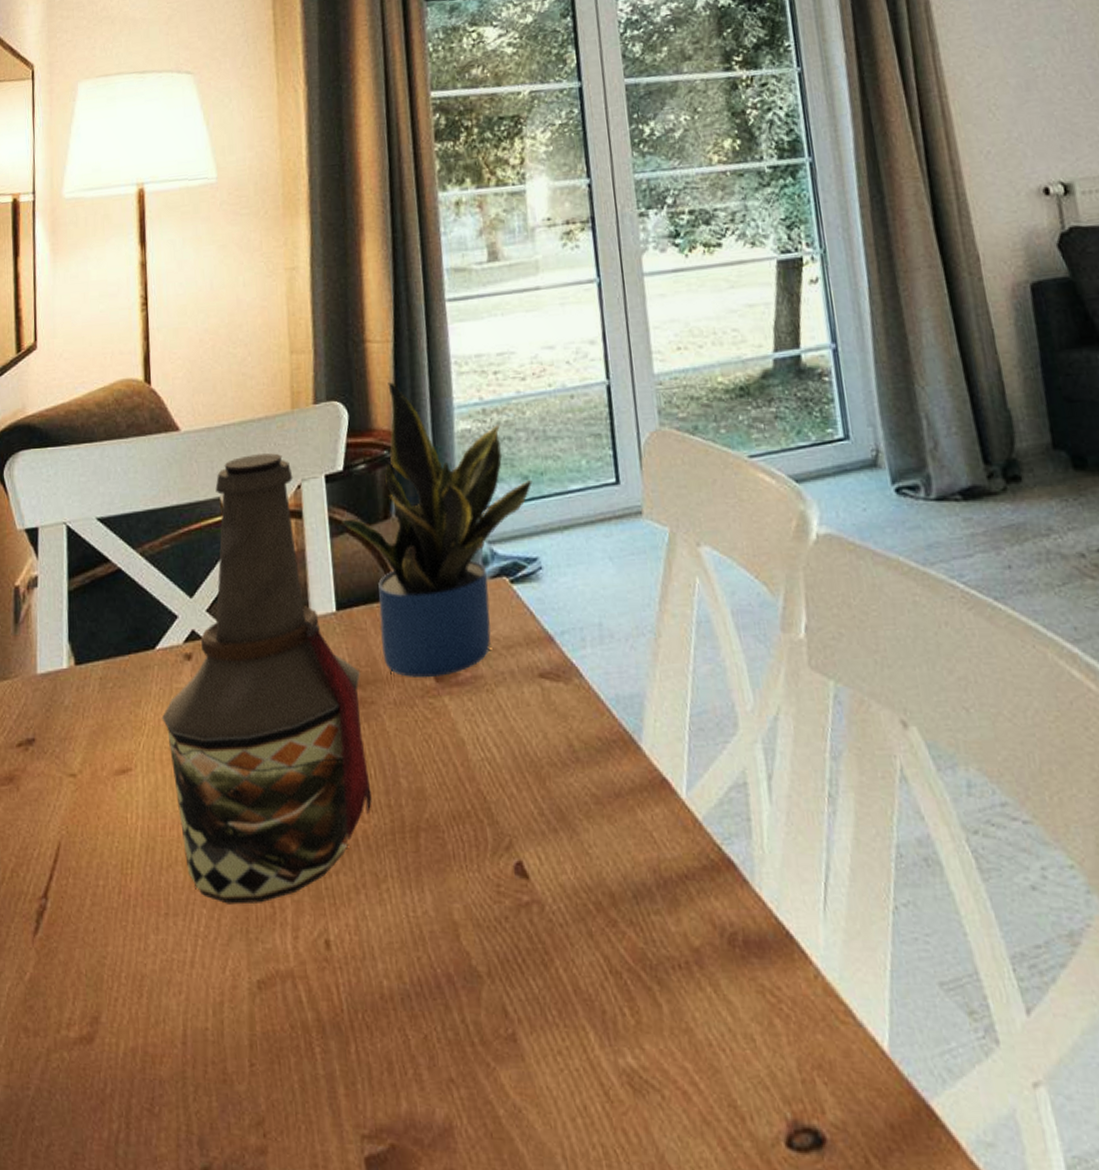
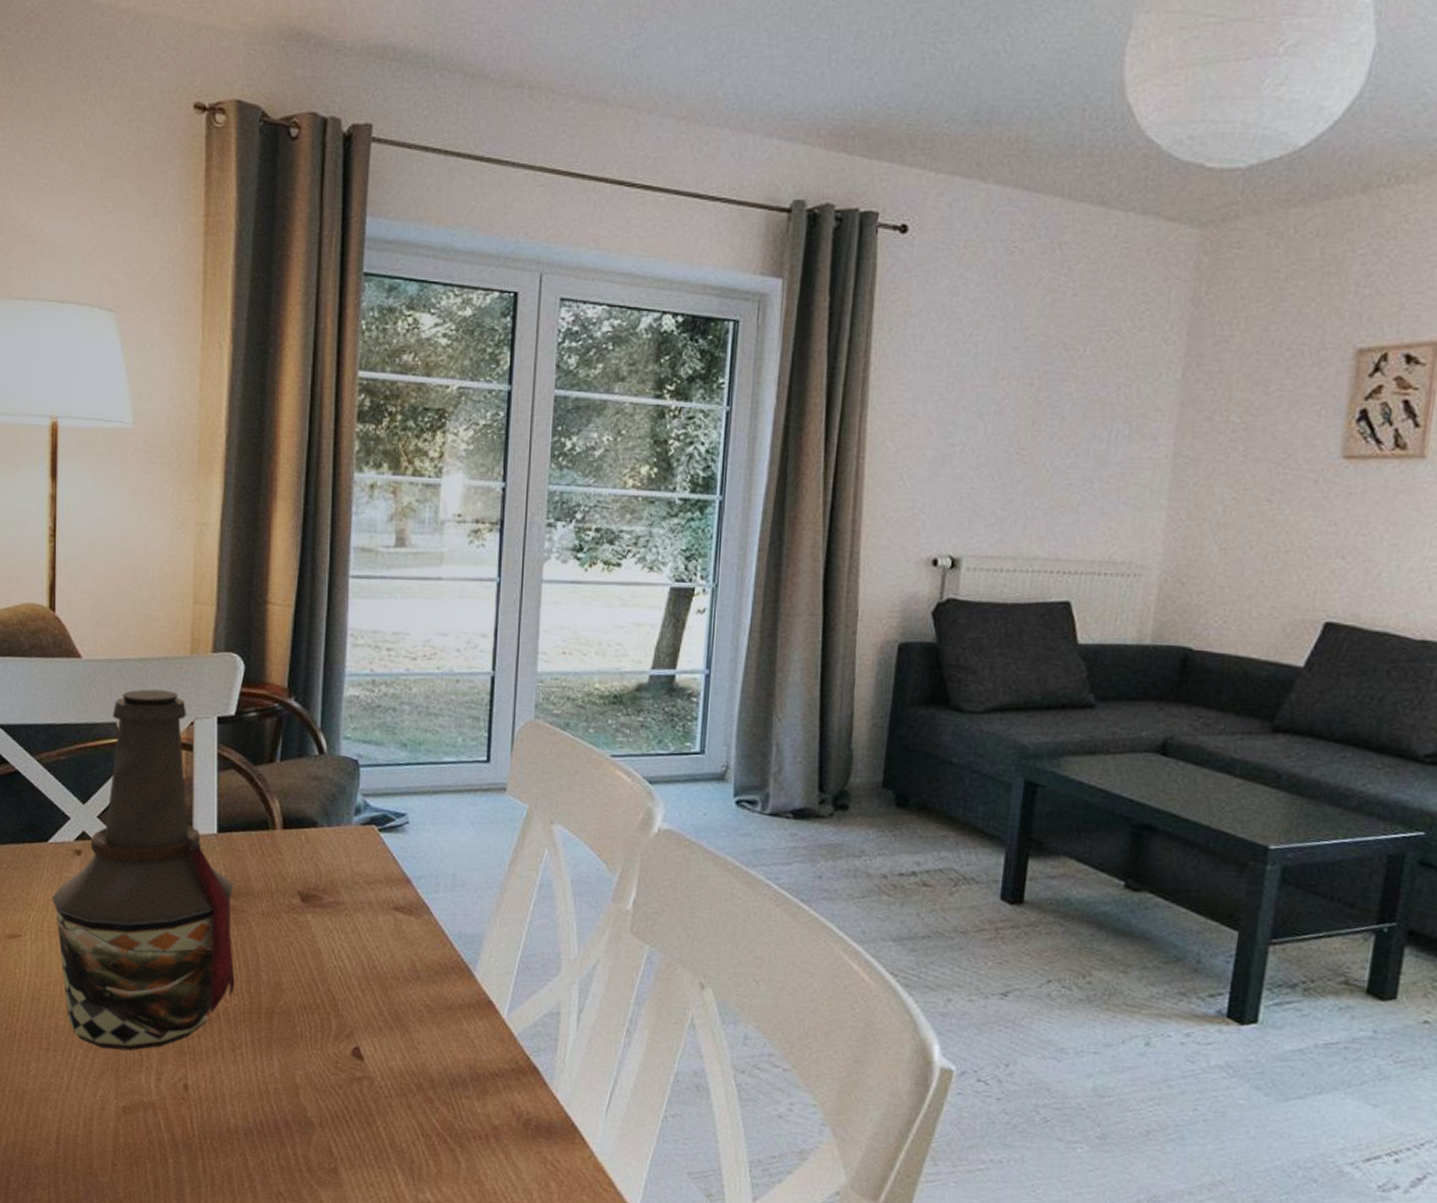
potted plant: present [342,382,533,678] -> none [230,643,410,898]

